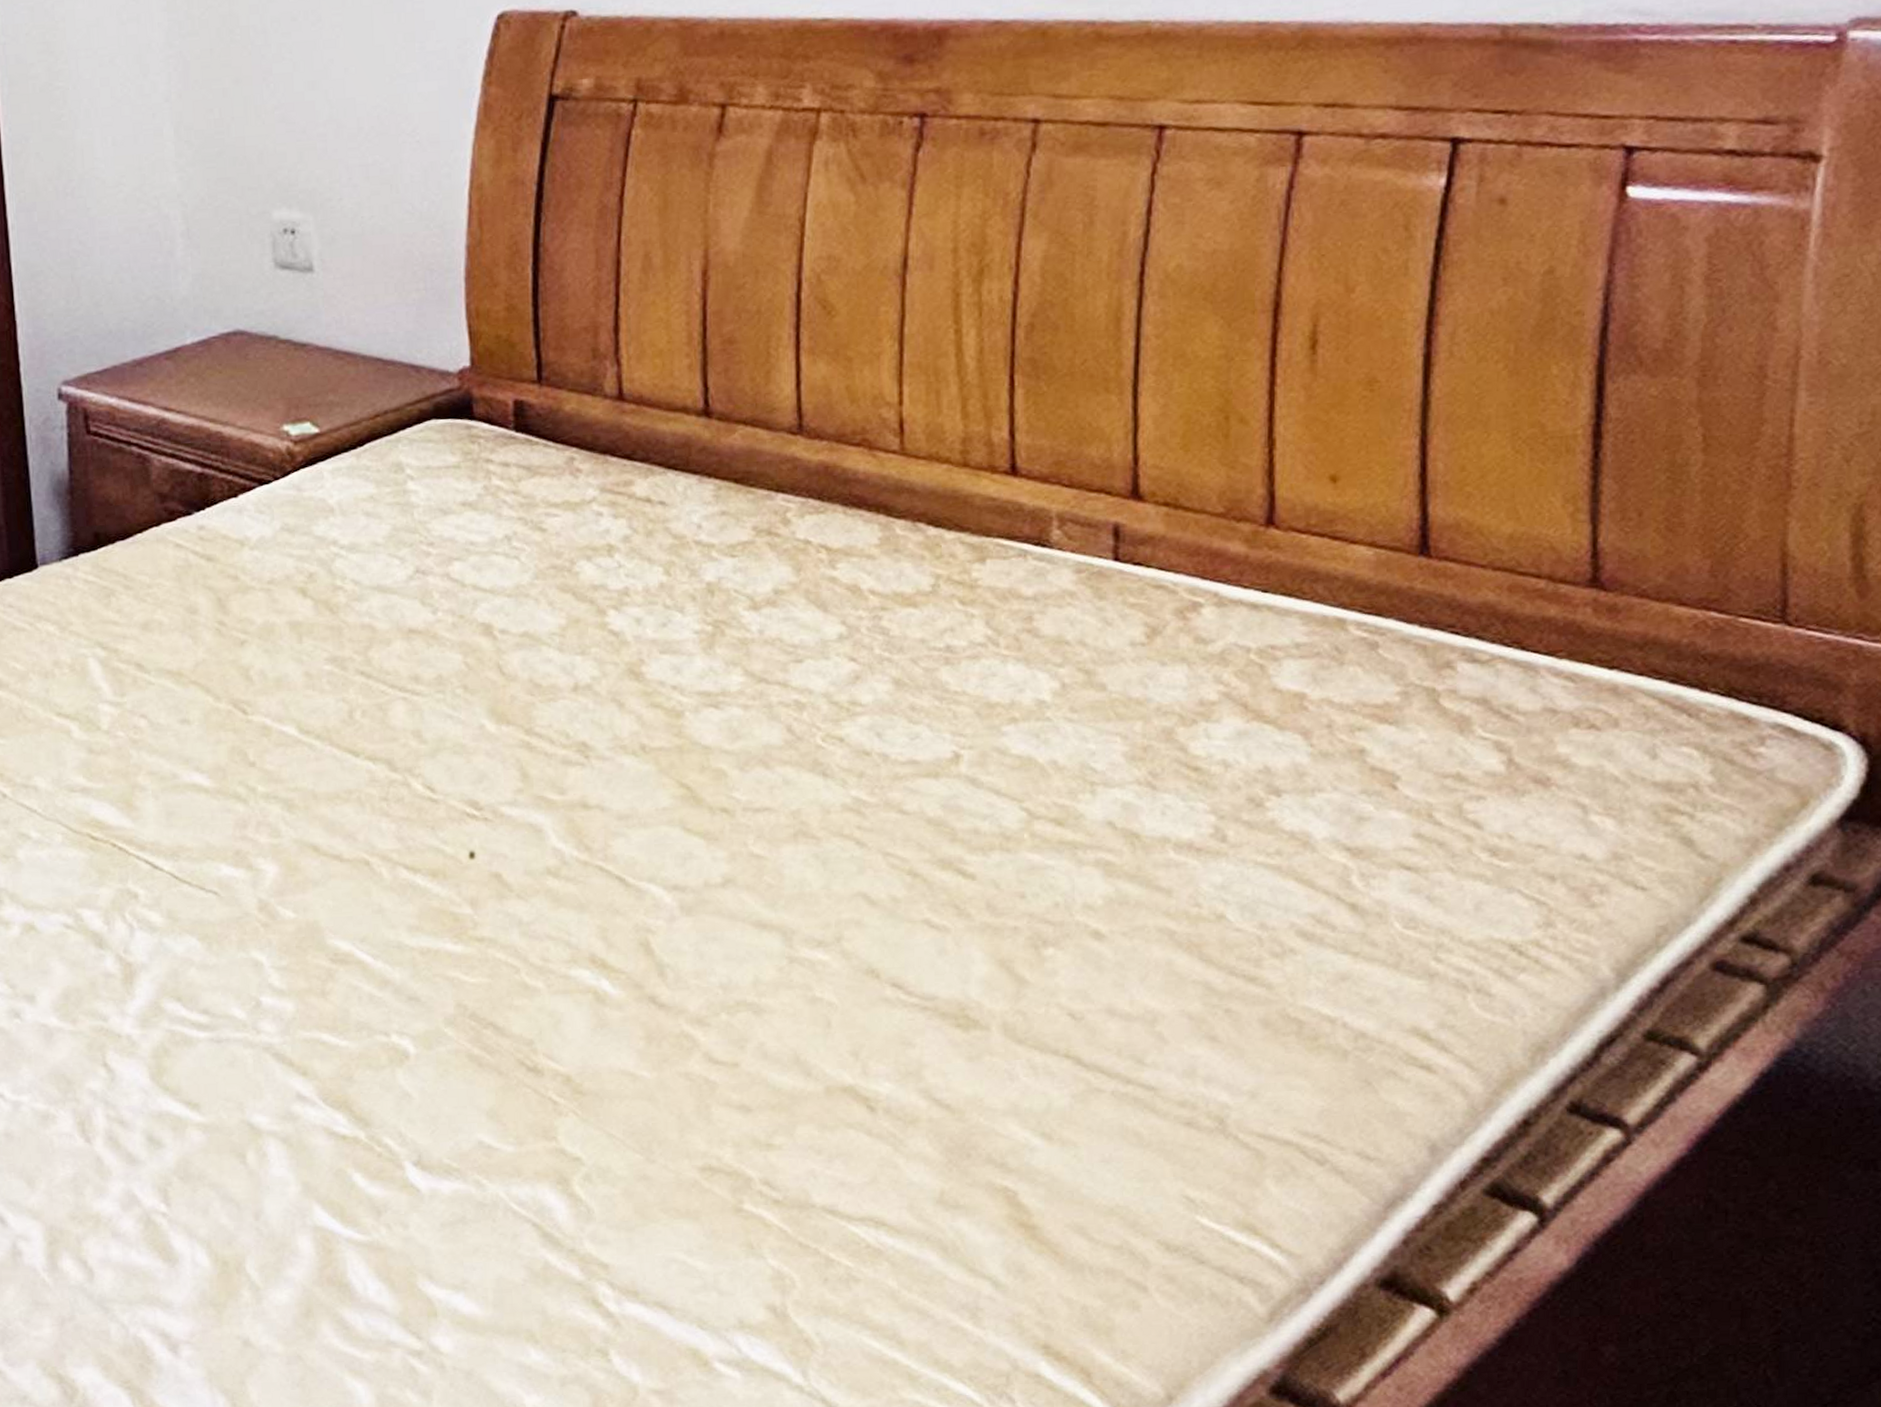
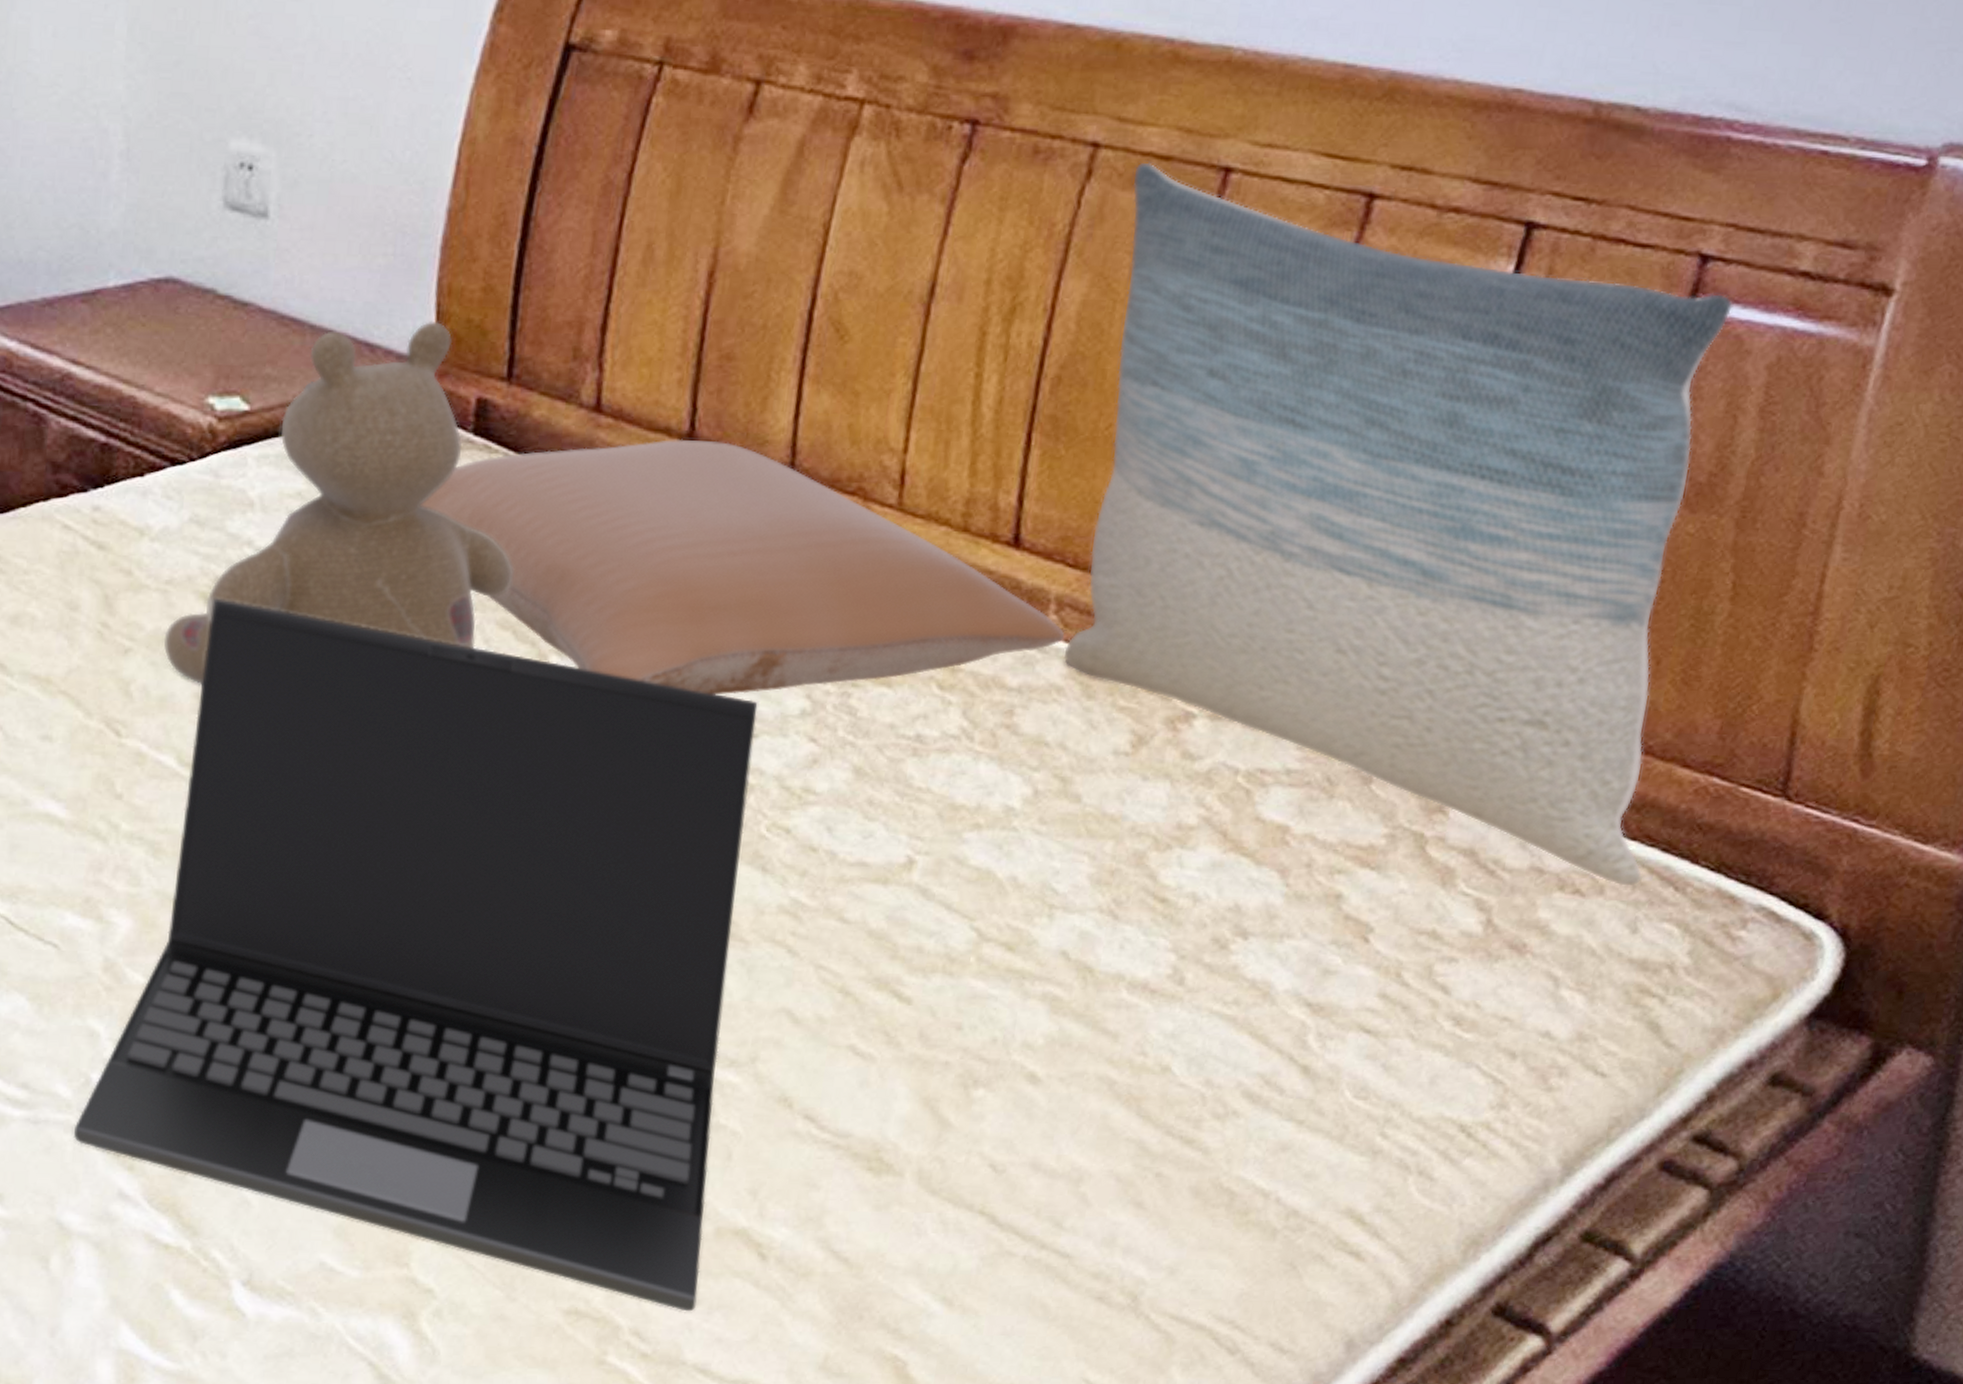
laptop: none [252,591,817,1161] -> present [74,598,758,1312]
stuffed bear: none [272,340,566,664] -> present [163,320,514,684]
pillow: none [477,413,1069,630] -> present [420,439,1064,696]
pillow: none [1072,129,1665,718] -> present [1063,162,1733,886]

